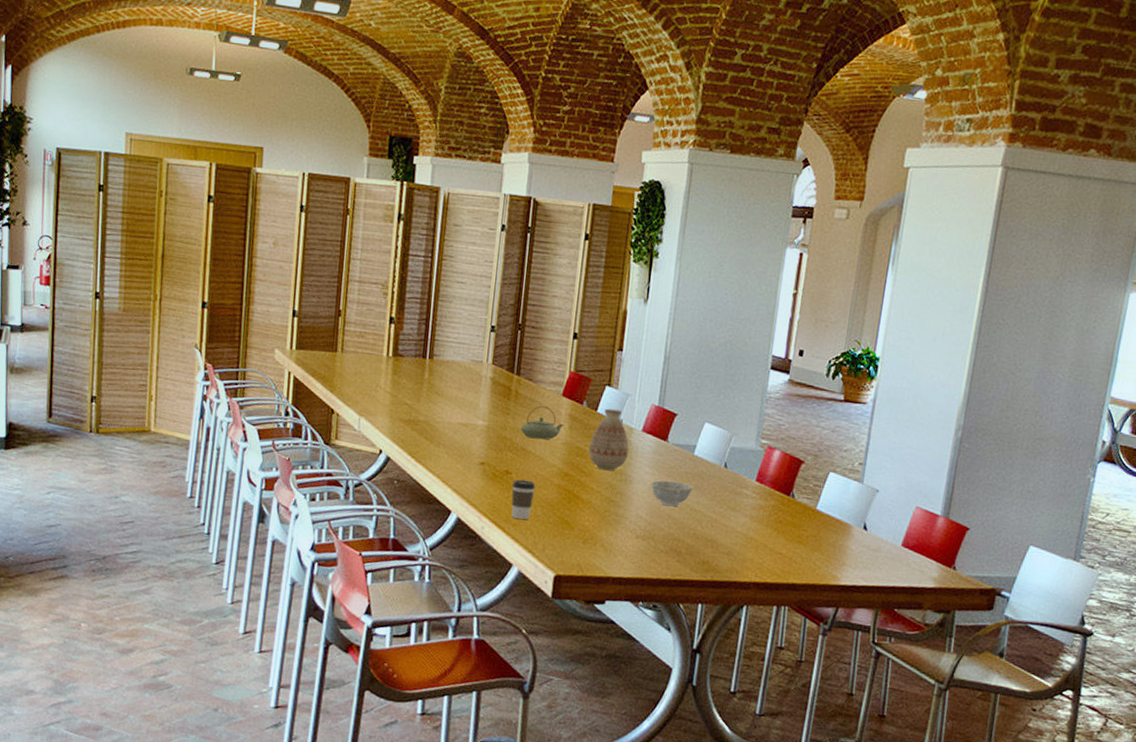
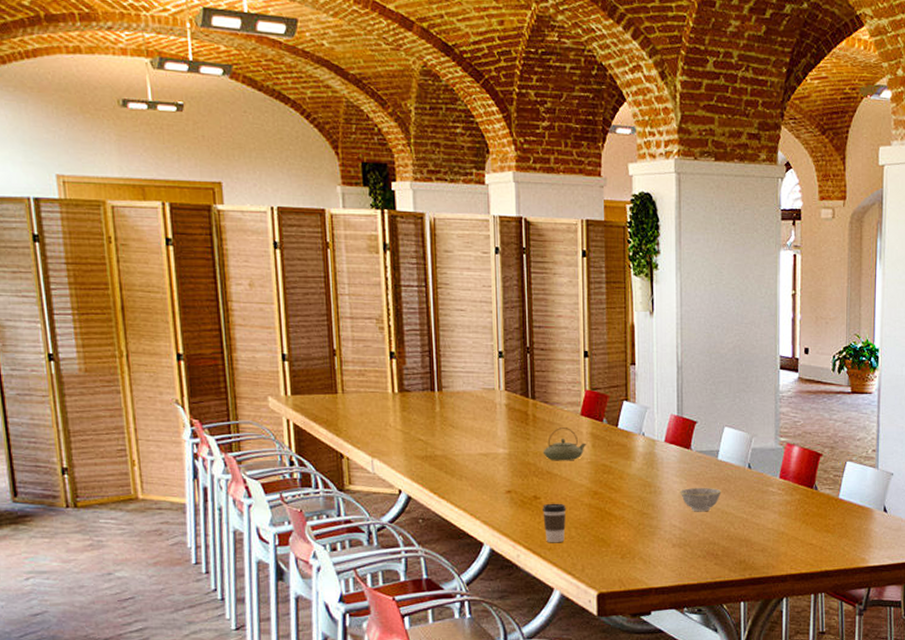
vase: present [588,408,629,470] -> none [614,423,654,483]

